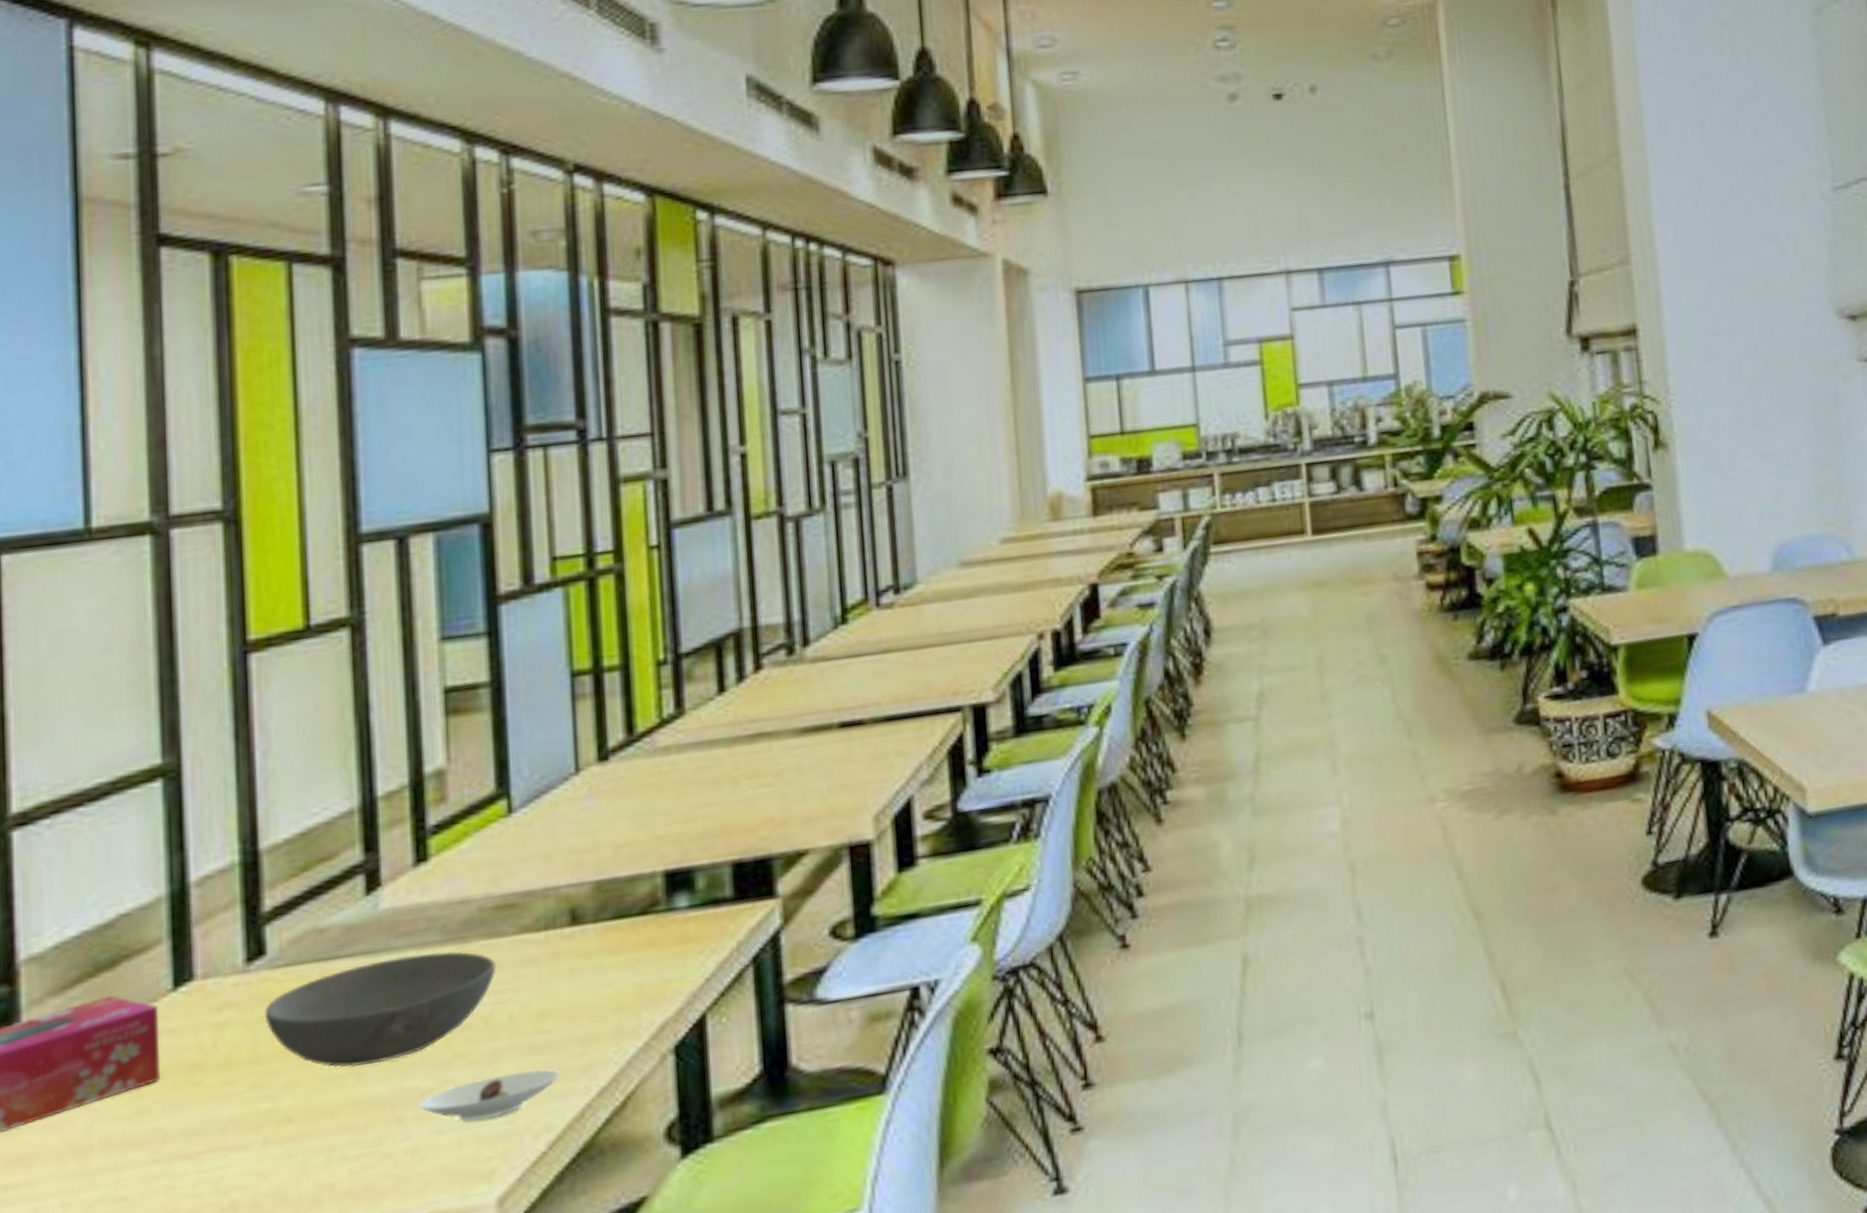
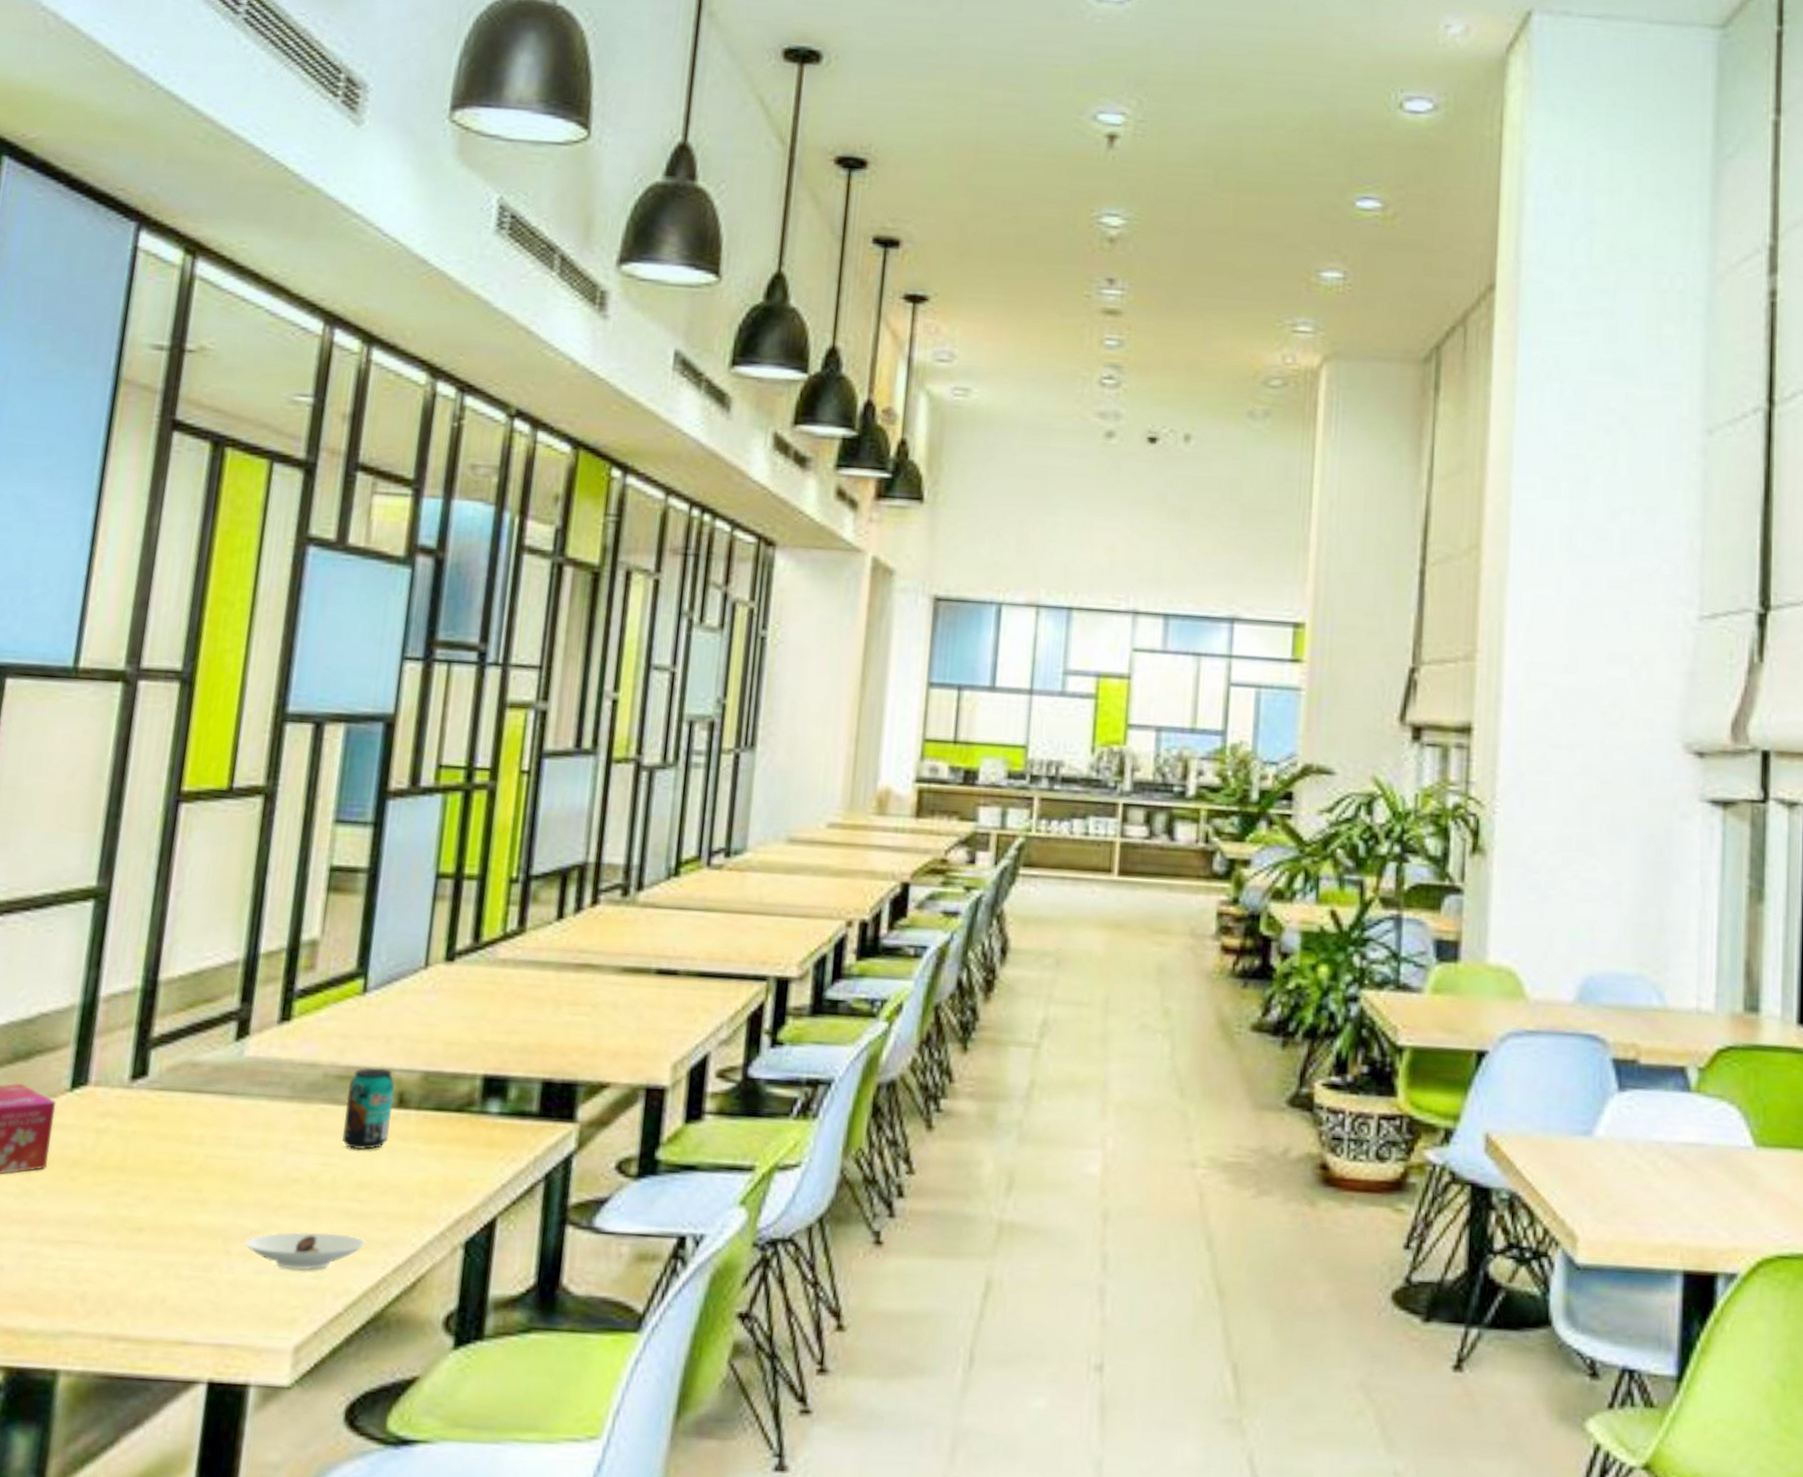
bowl: present [264,951,496,1068] -> none [136,1102,330,1197]
beverage can: none [509,888,566,980] -> present [341,1068,395,1150]

